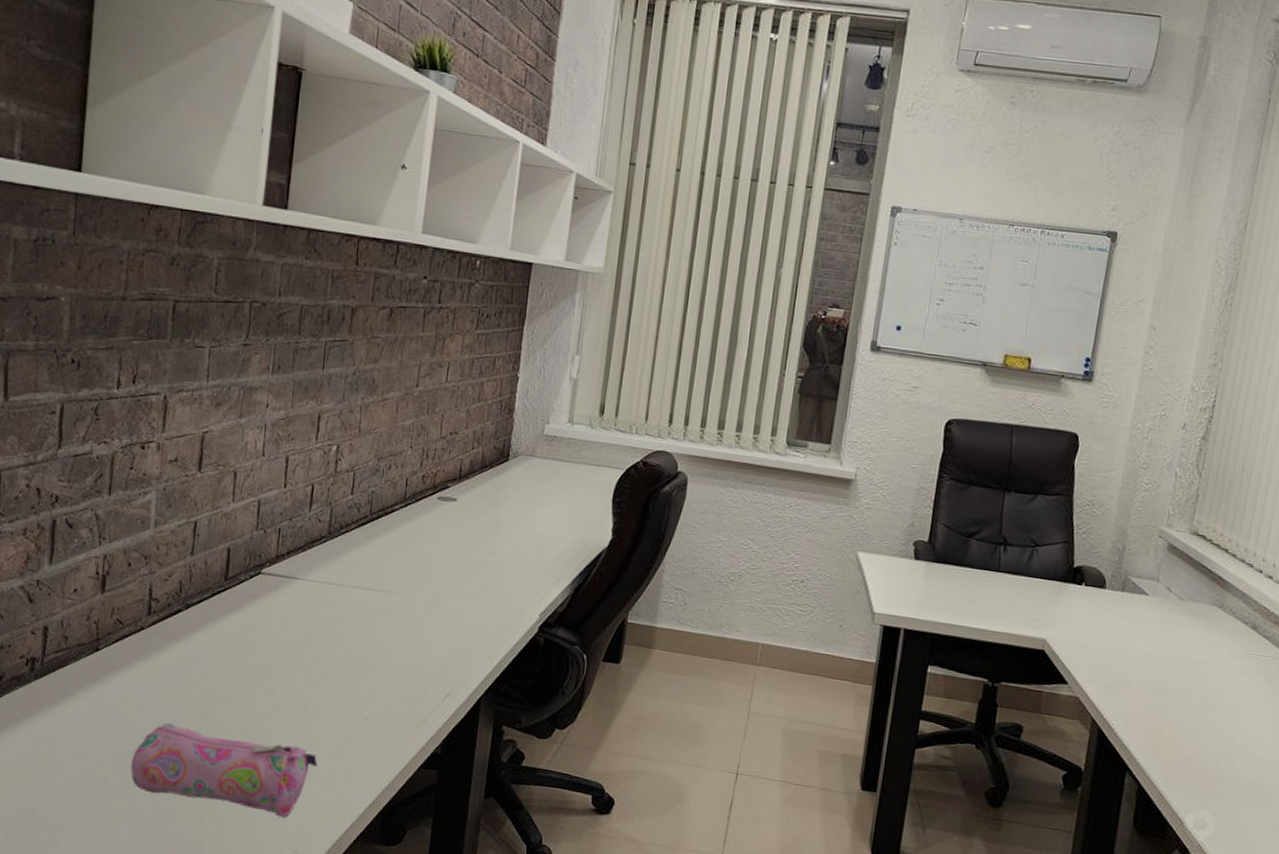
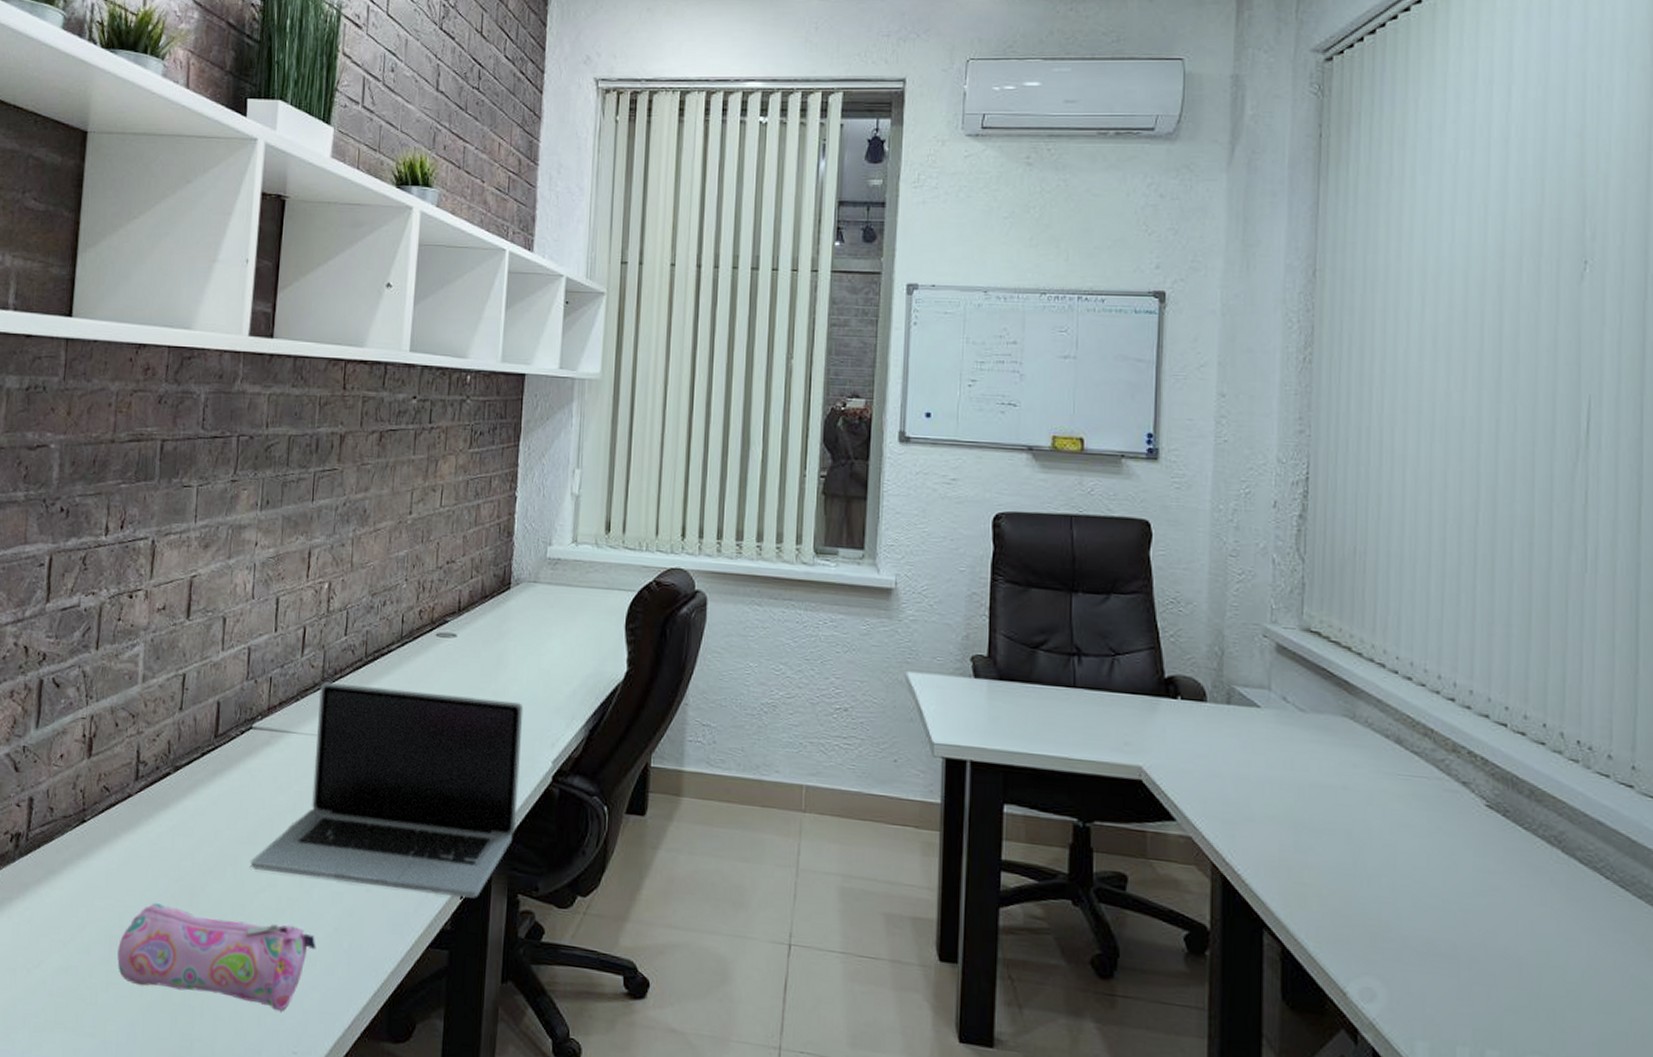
laptop: none [258,535,516,728] -> present [251,681,524,898]

